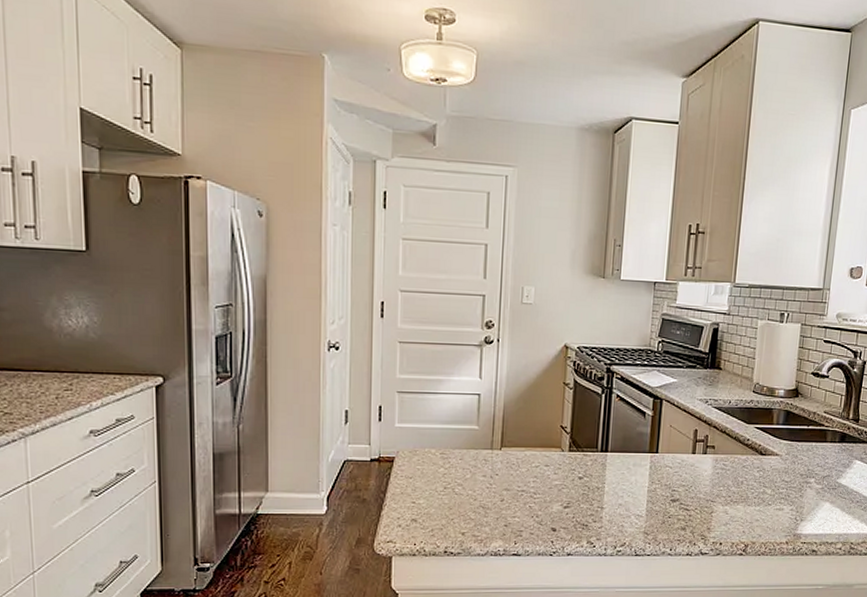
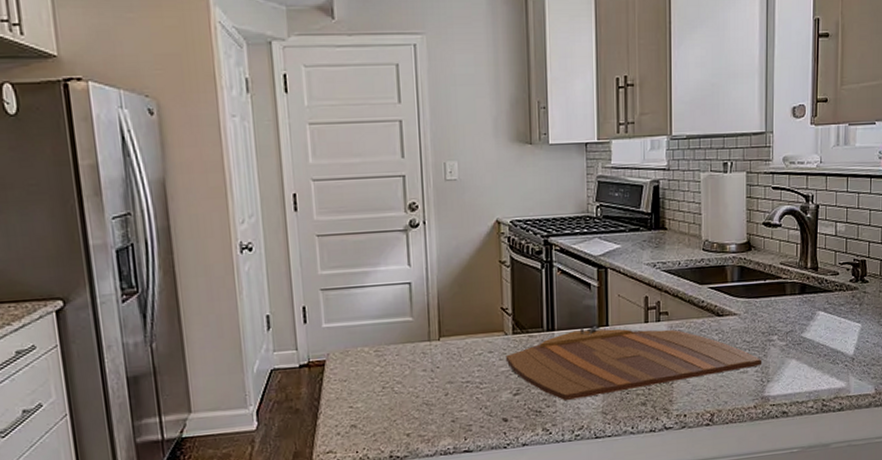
cutting board: none [560,452,798,519] -> present [505,326,762,401]

